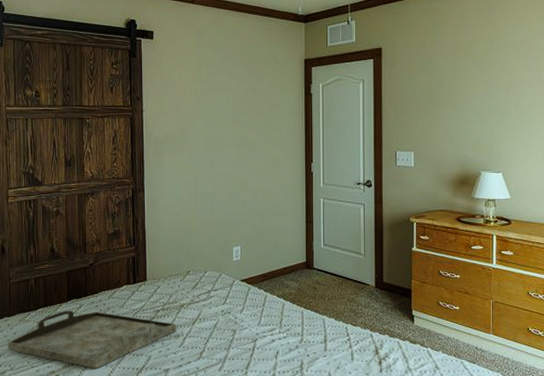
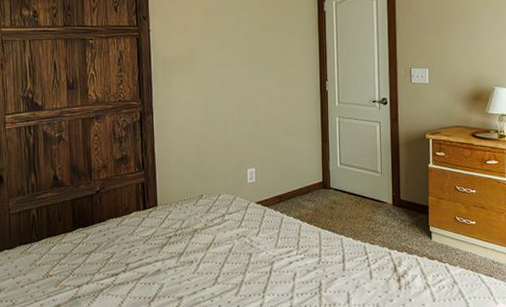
serving tray: present [8,310,177,369] -> none [9,240,190,300]

